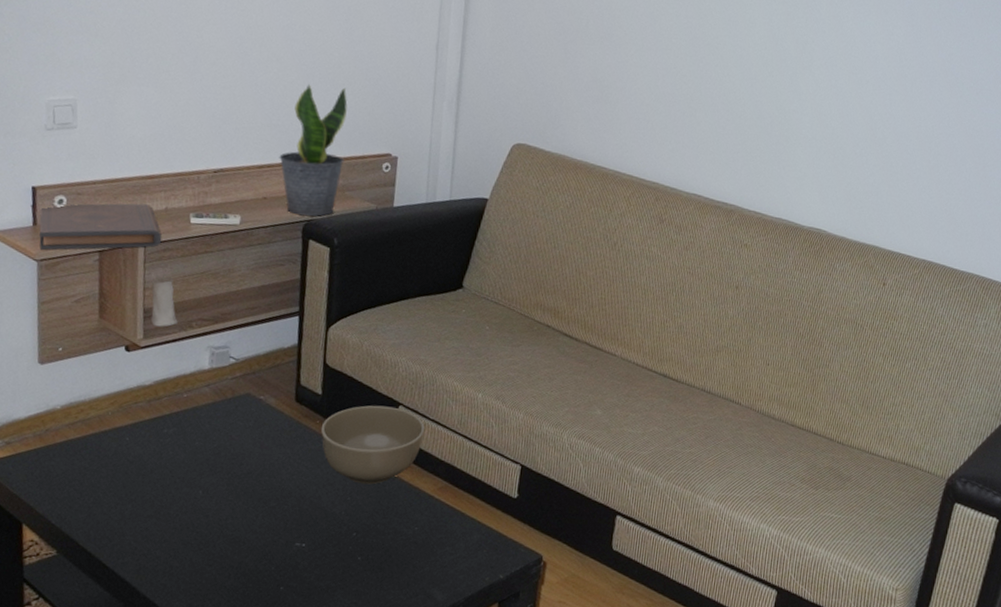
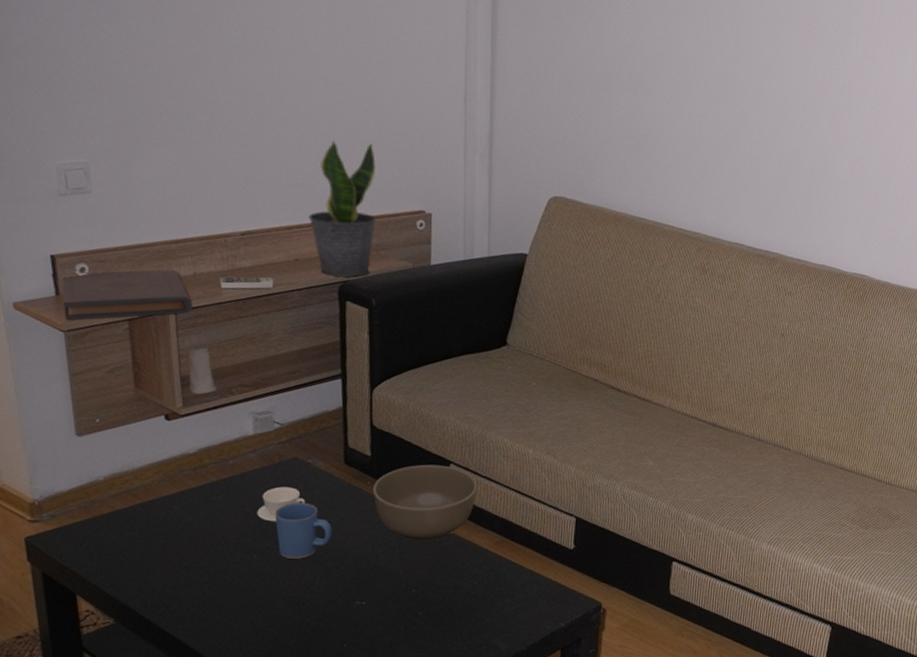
teacup: none [206,422,255,458] -> present [257,487,306,522]
mug: none [223,438,278,497] -> present [275,502,332,559]

